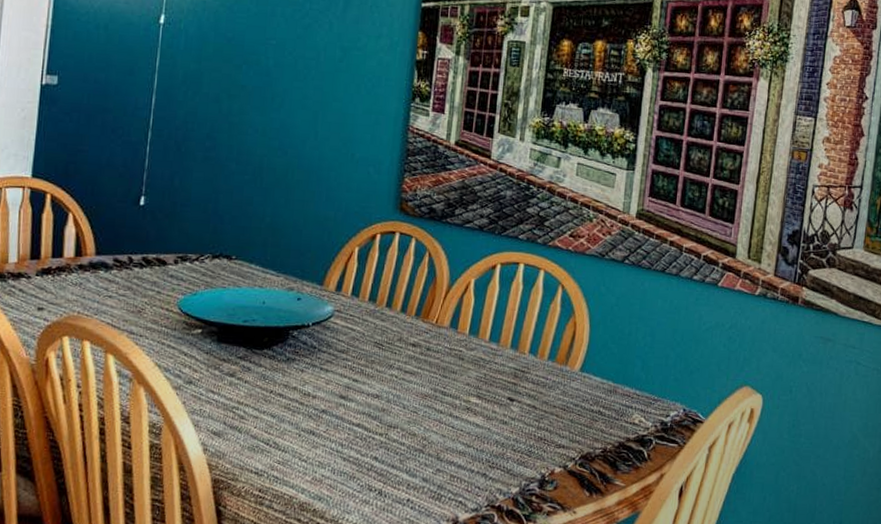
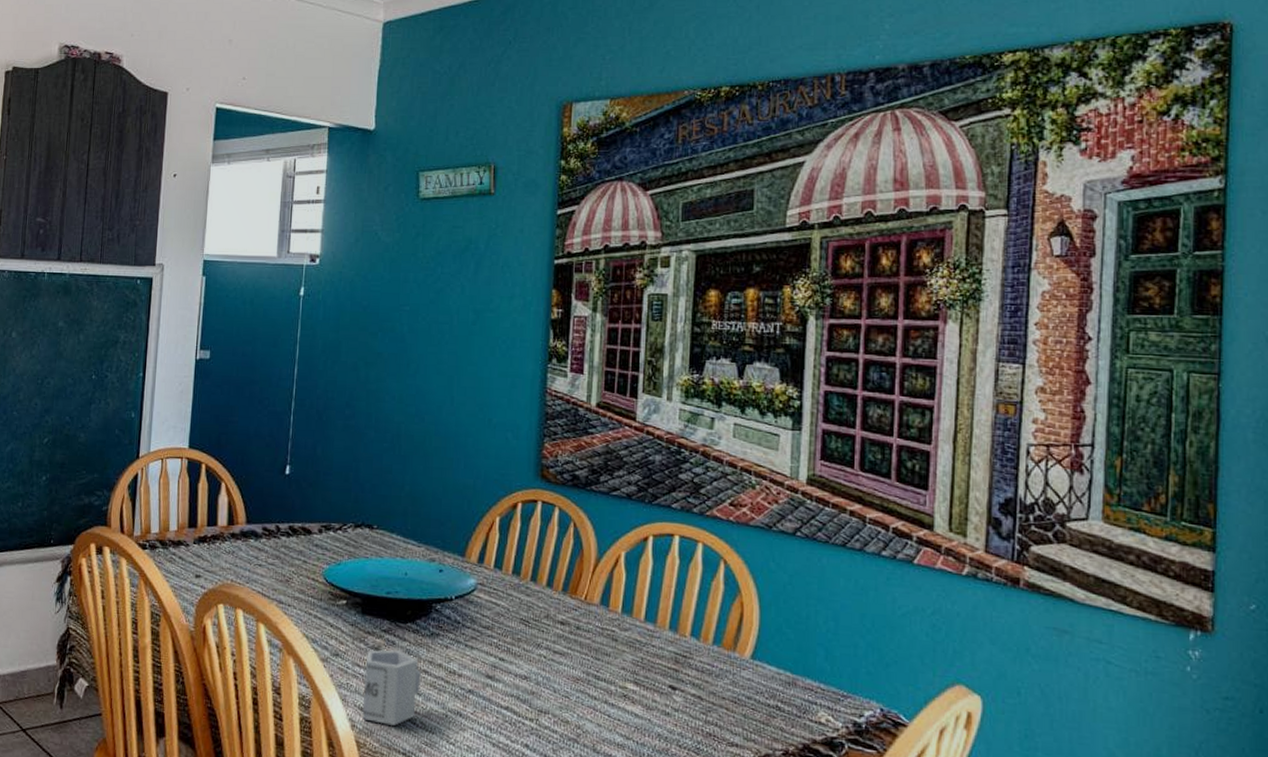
cup: none [214,375,277,447] -> present [362,650,422,726]

